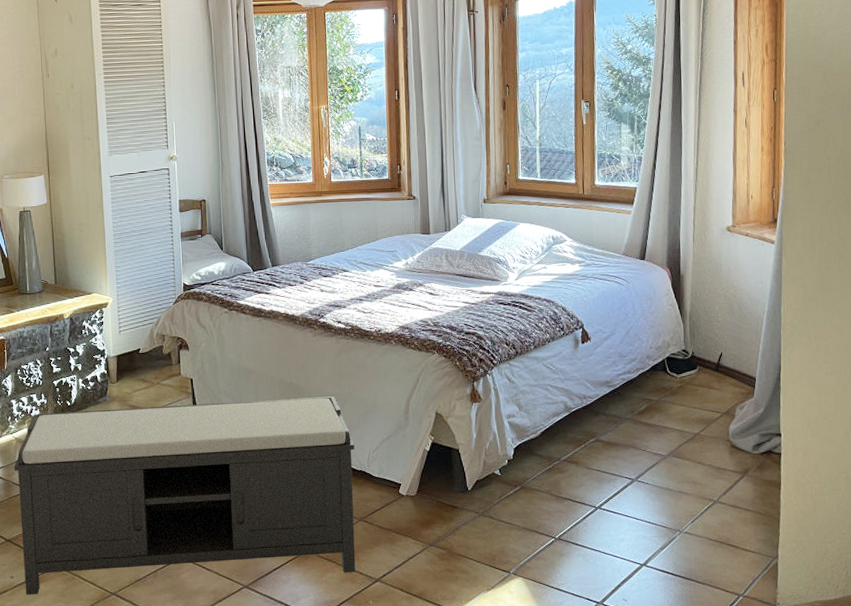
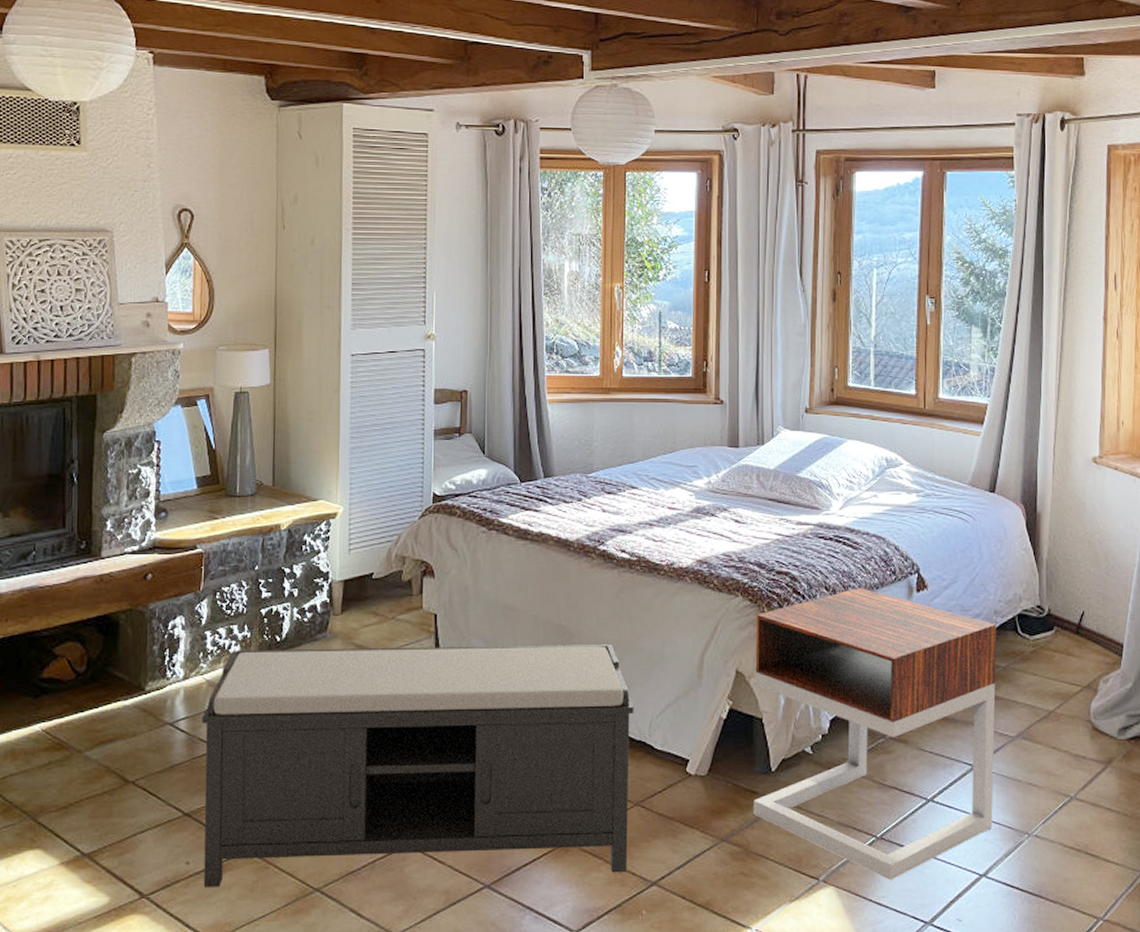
nightstand: none [450,342,651,571] -> present [753,588,996,880]

